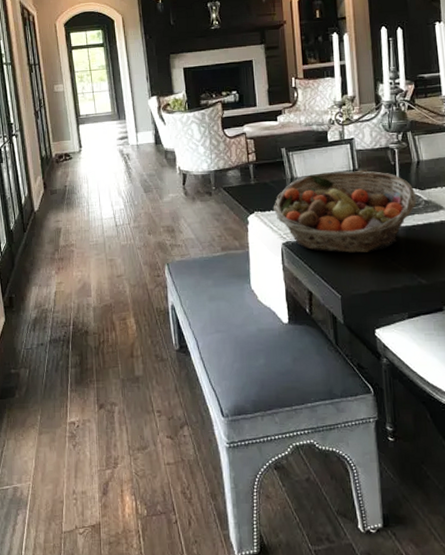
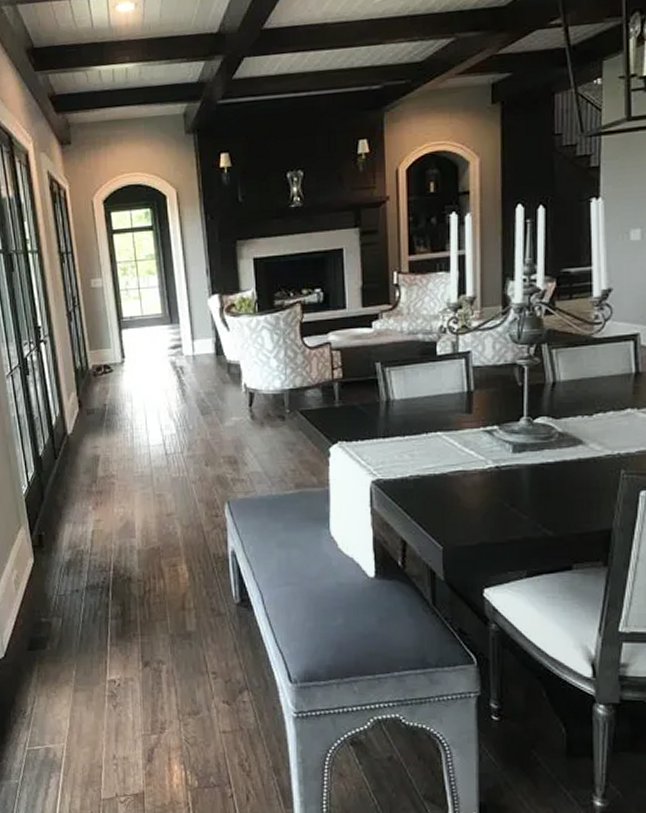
fruit basket: present [273,171,417,253] -> none [361,393,548,495]

